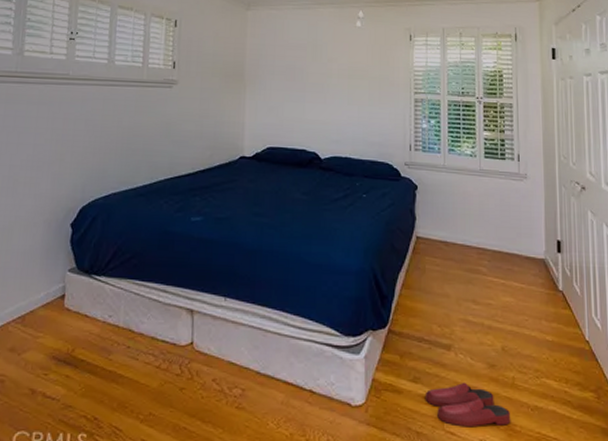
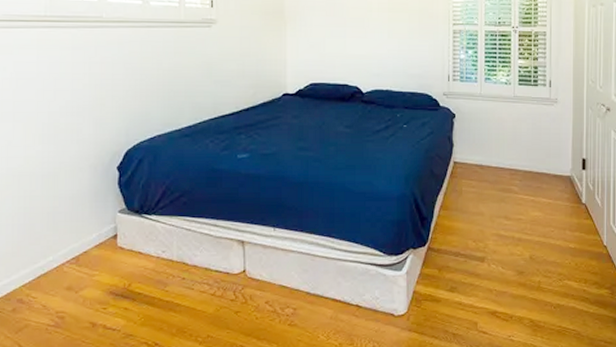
slippers: present [425,382,510,428] -> none [460,288,535,327]

